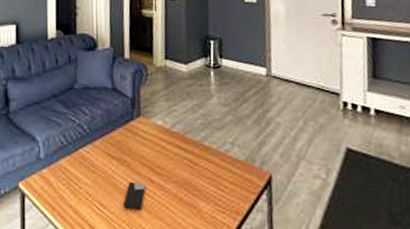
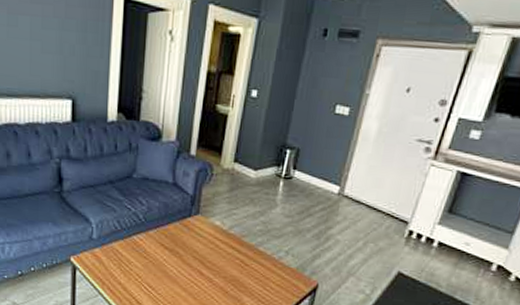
smartphone: present [124,182,146,210] -> none [171,272,195,295]

